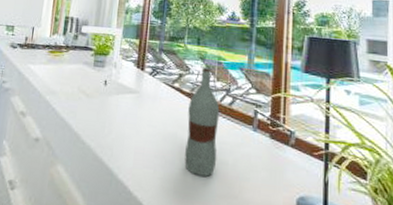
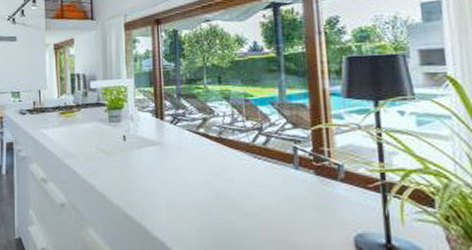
bottle: present [184,66,220,177] -> none [218,107,258,223]

